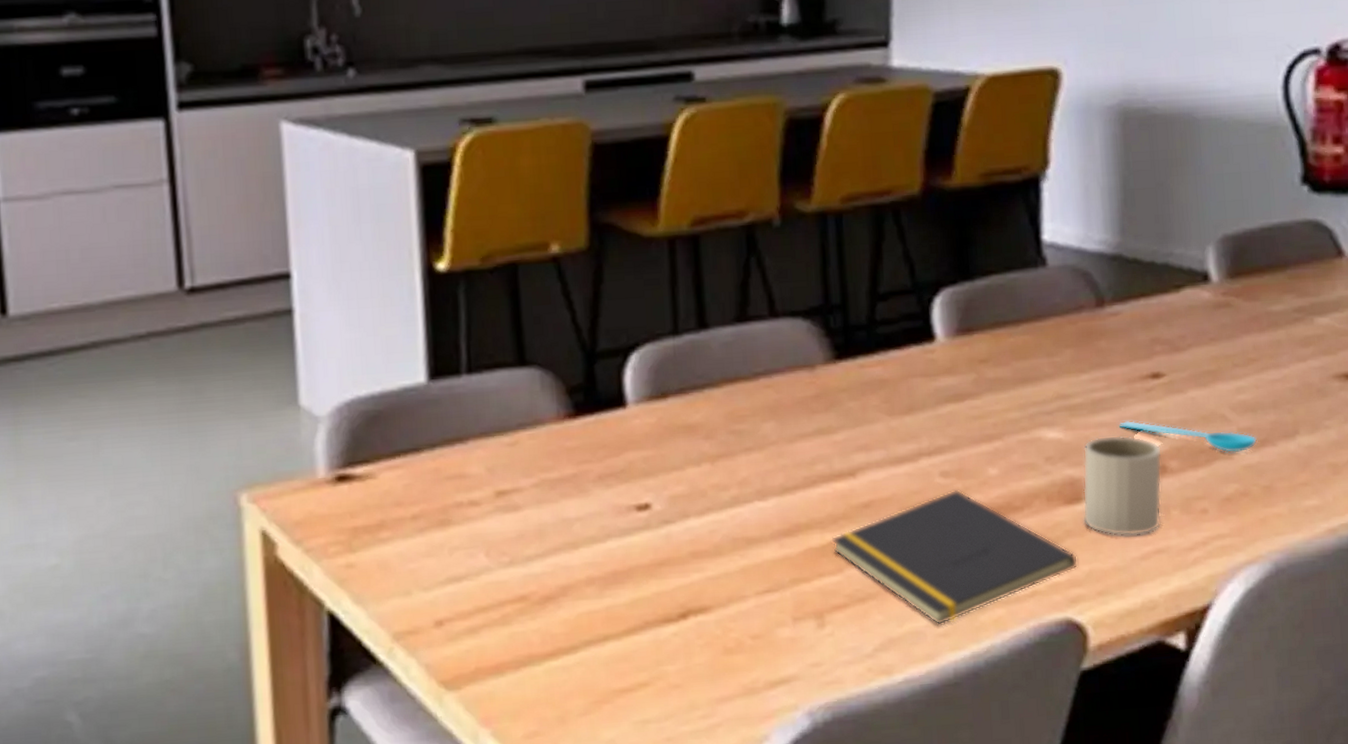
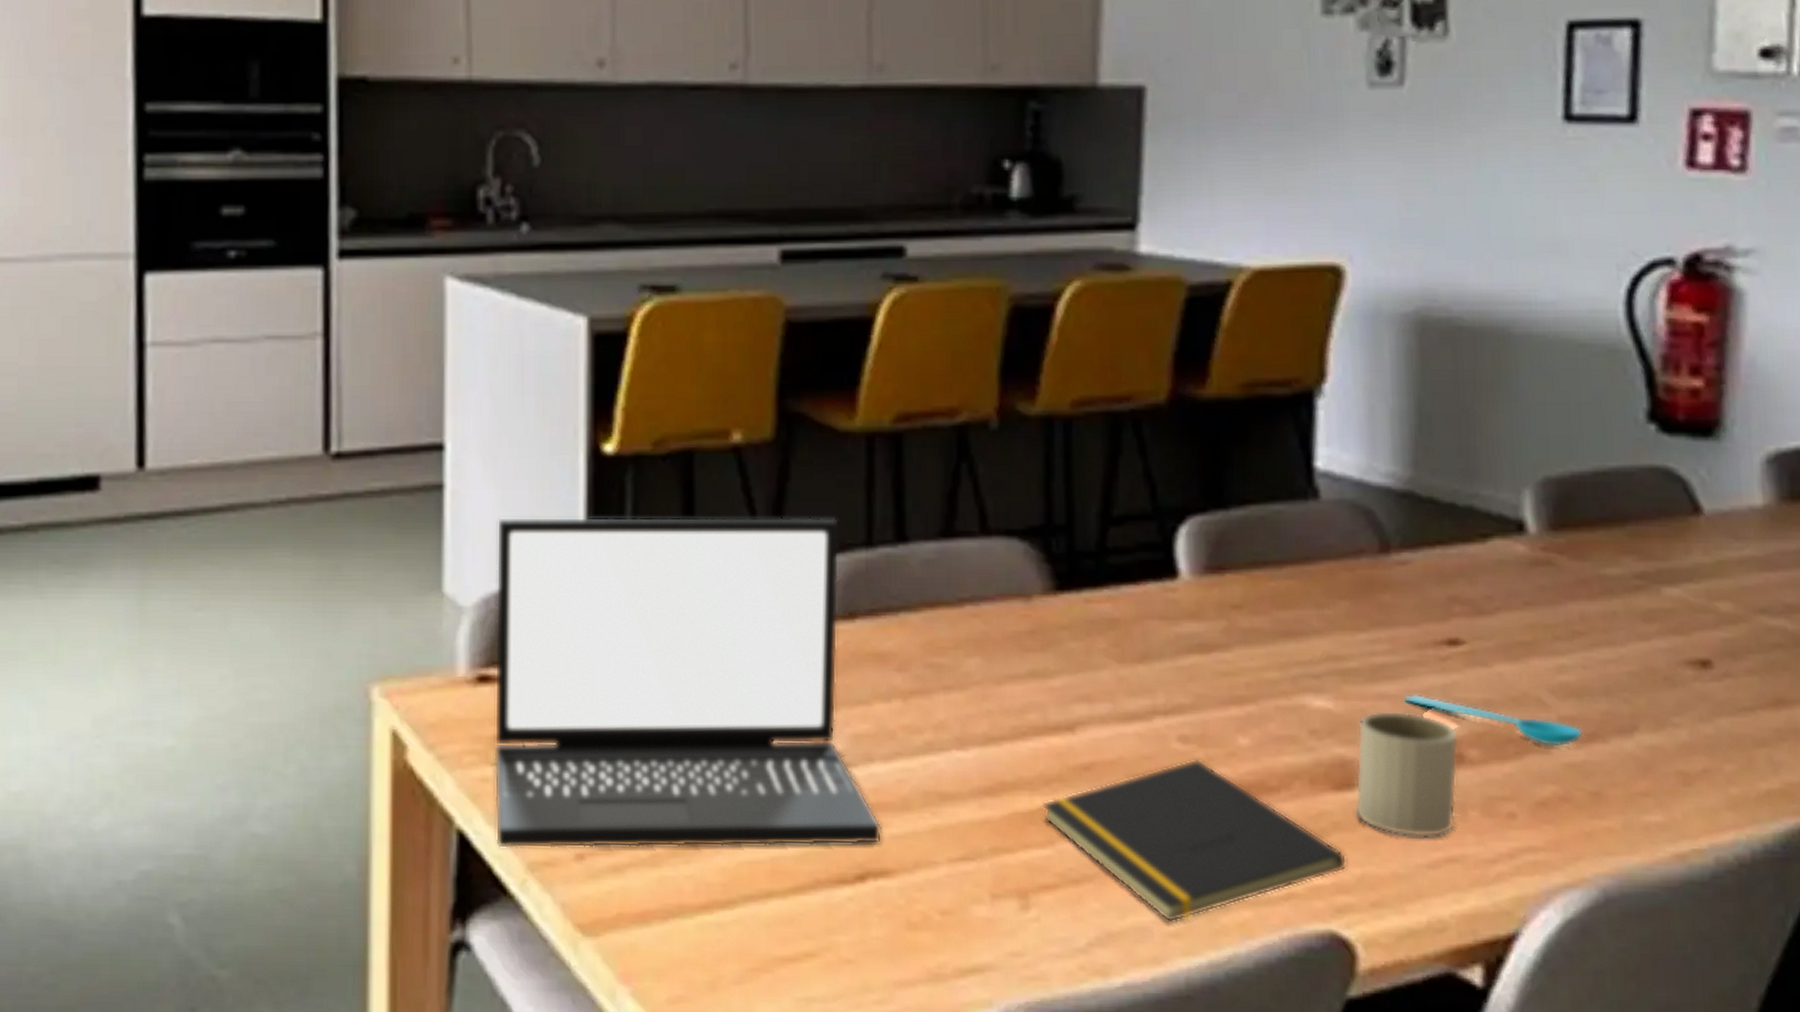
laptop: none [344,312,700,623] -> present [494,516,883,849]

